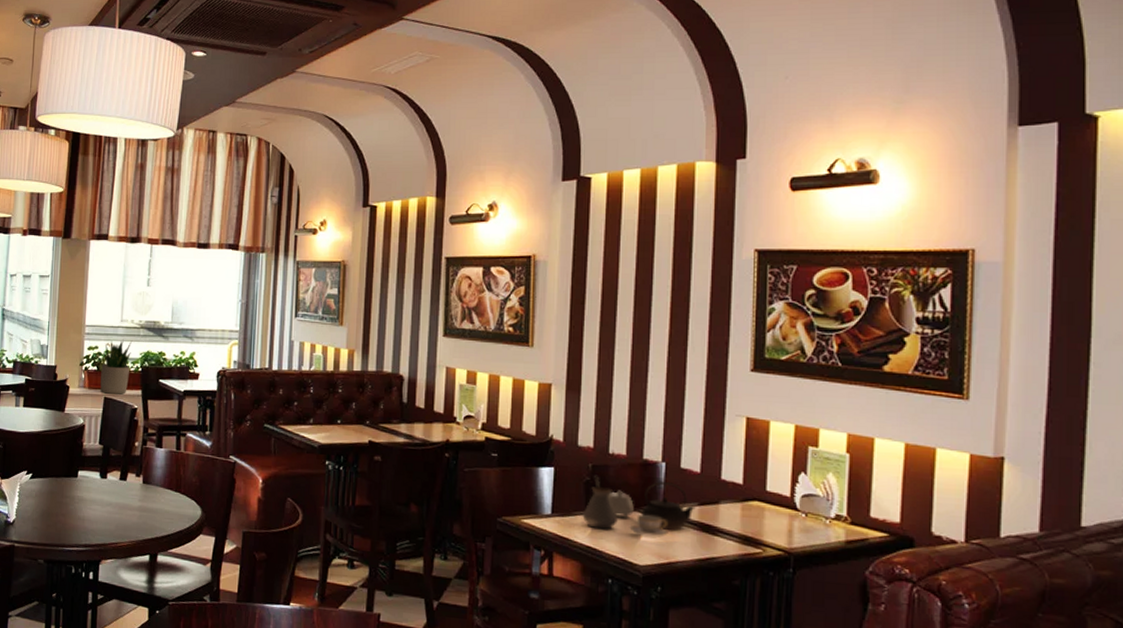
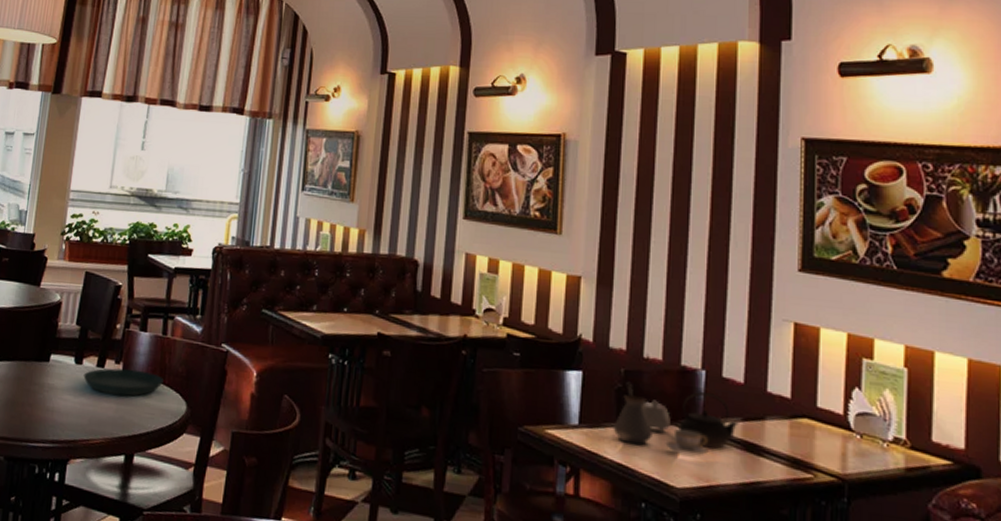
planter: present [100,339,133,395] -> none [82,207,122,270]
saucer: none [108,480,180,504] -> present [83,367,164,396]

